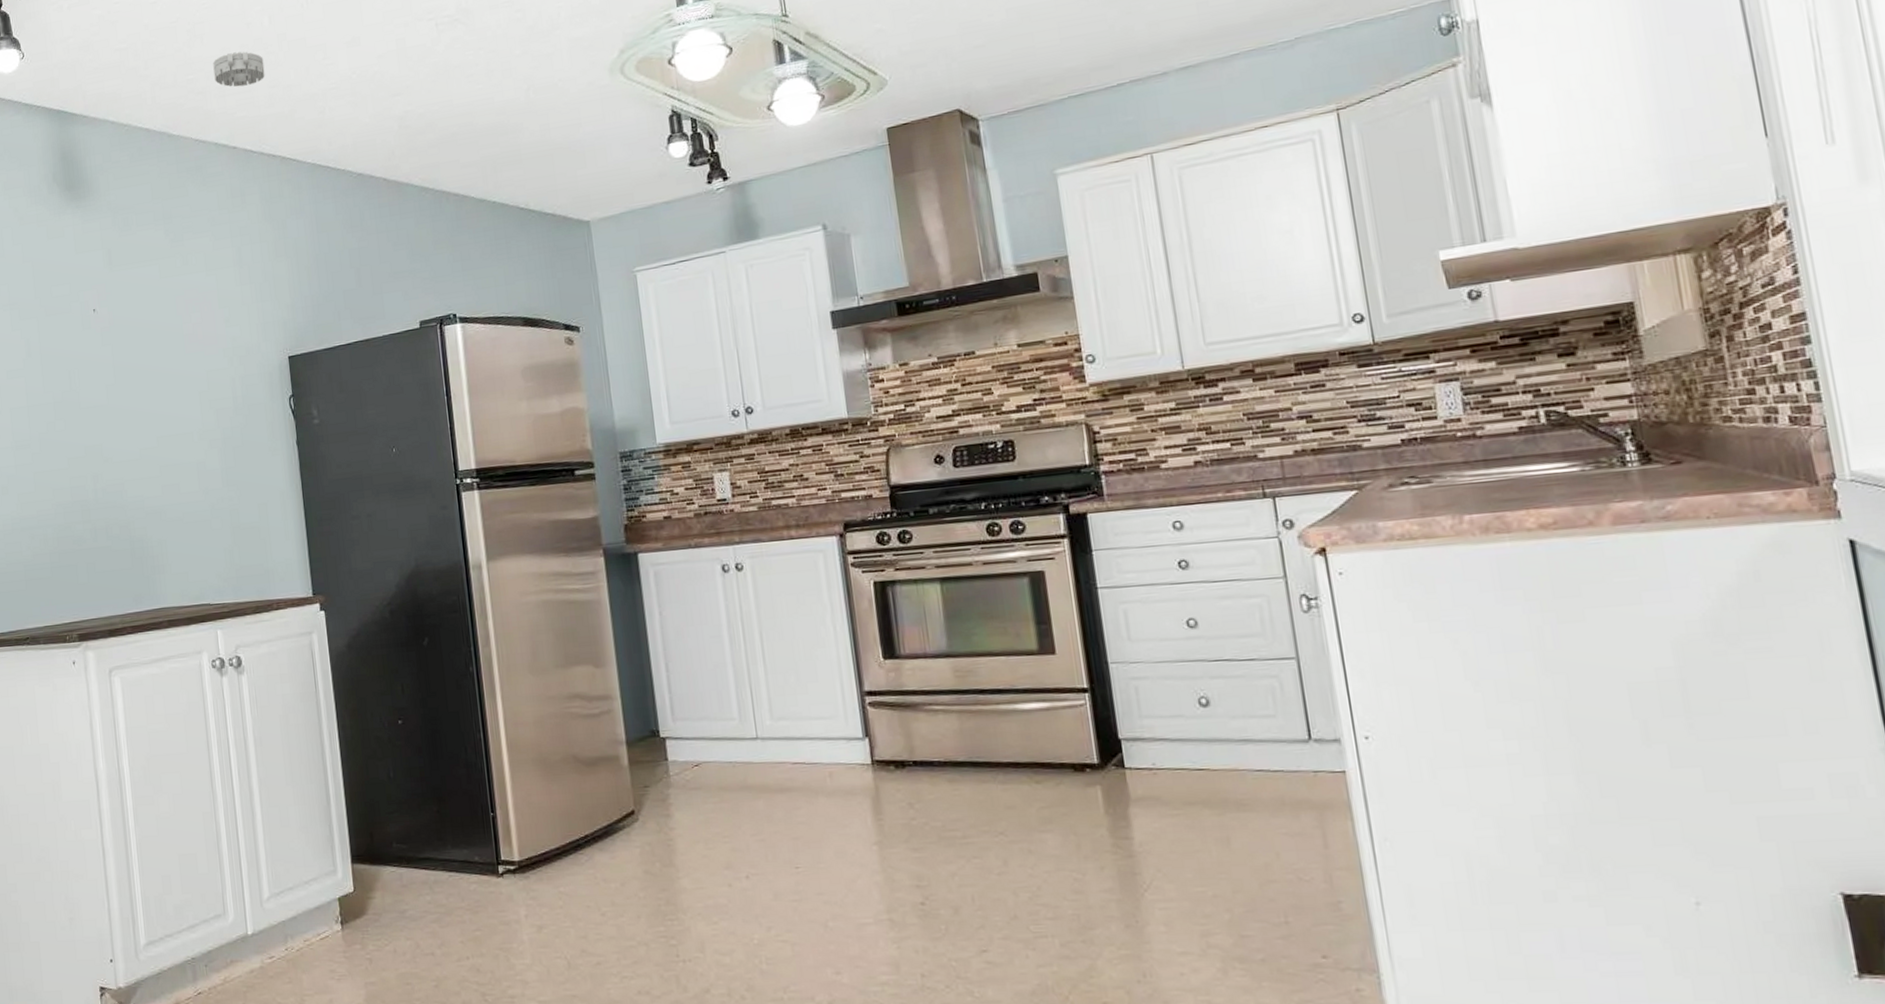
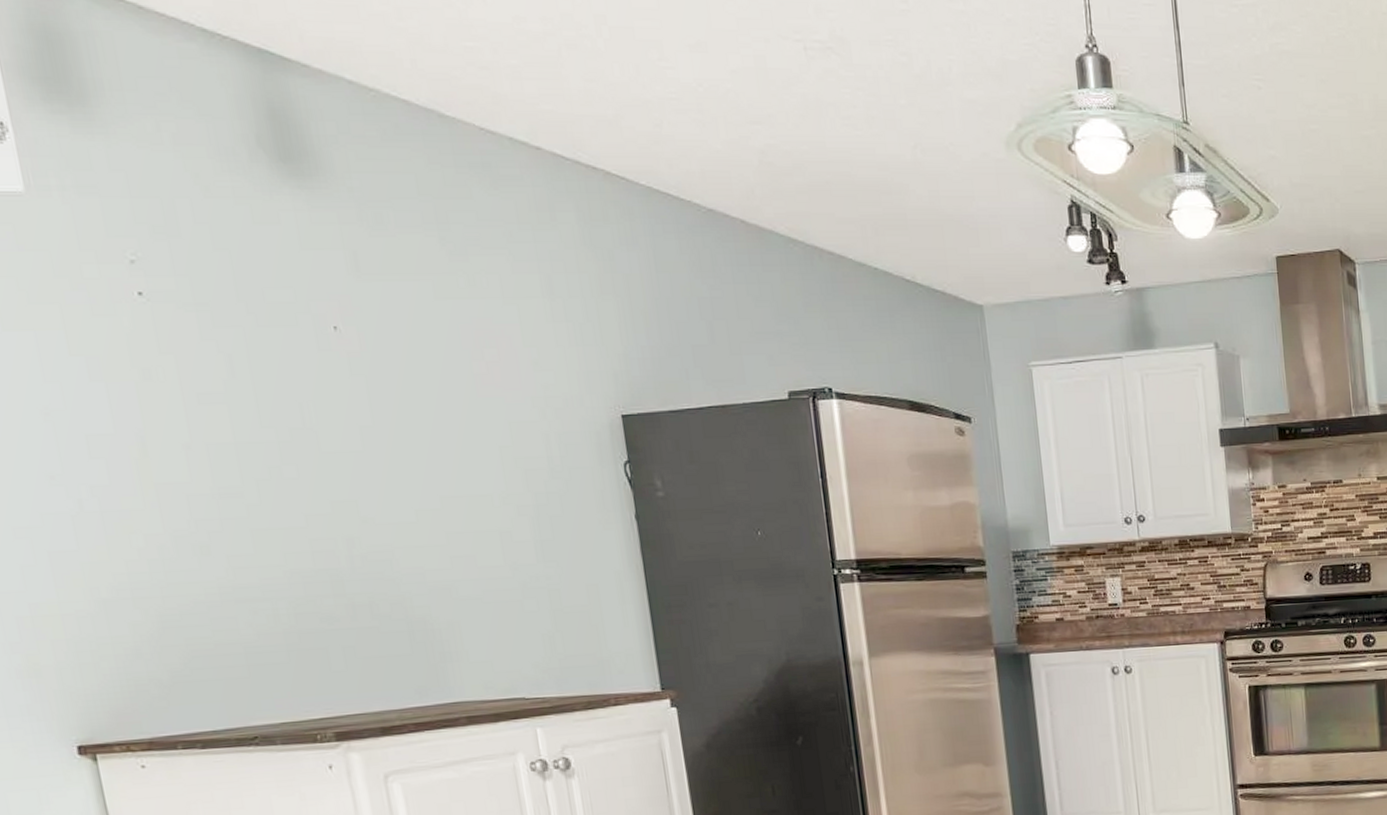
smoke detector: present [213,51,265,87] -> none [502,24,579,72]

